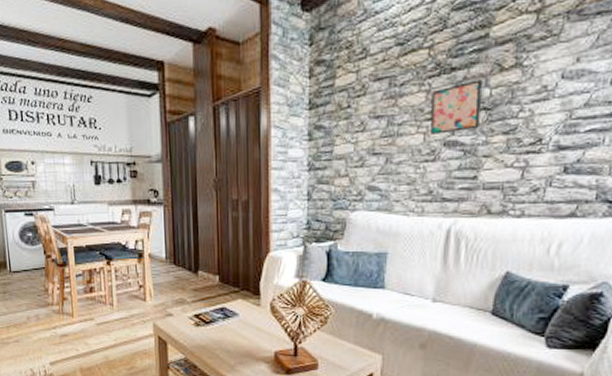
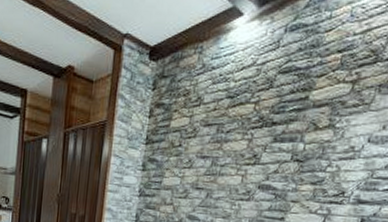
wall art: present [430,80,482,134] -> none [248,135,298,178]

